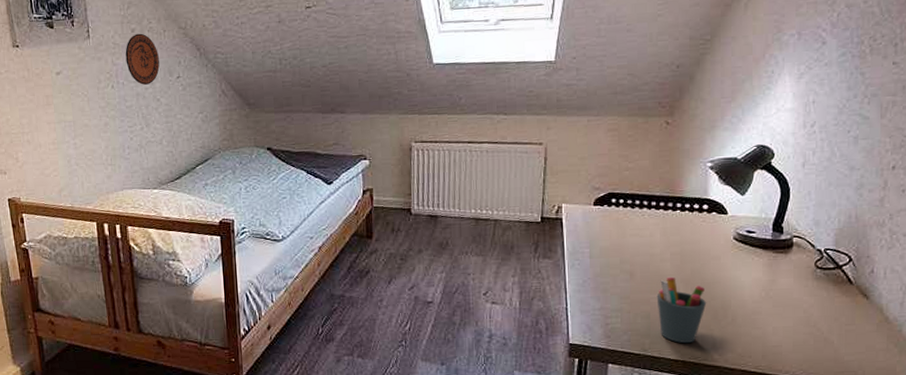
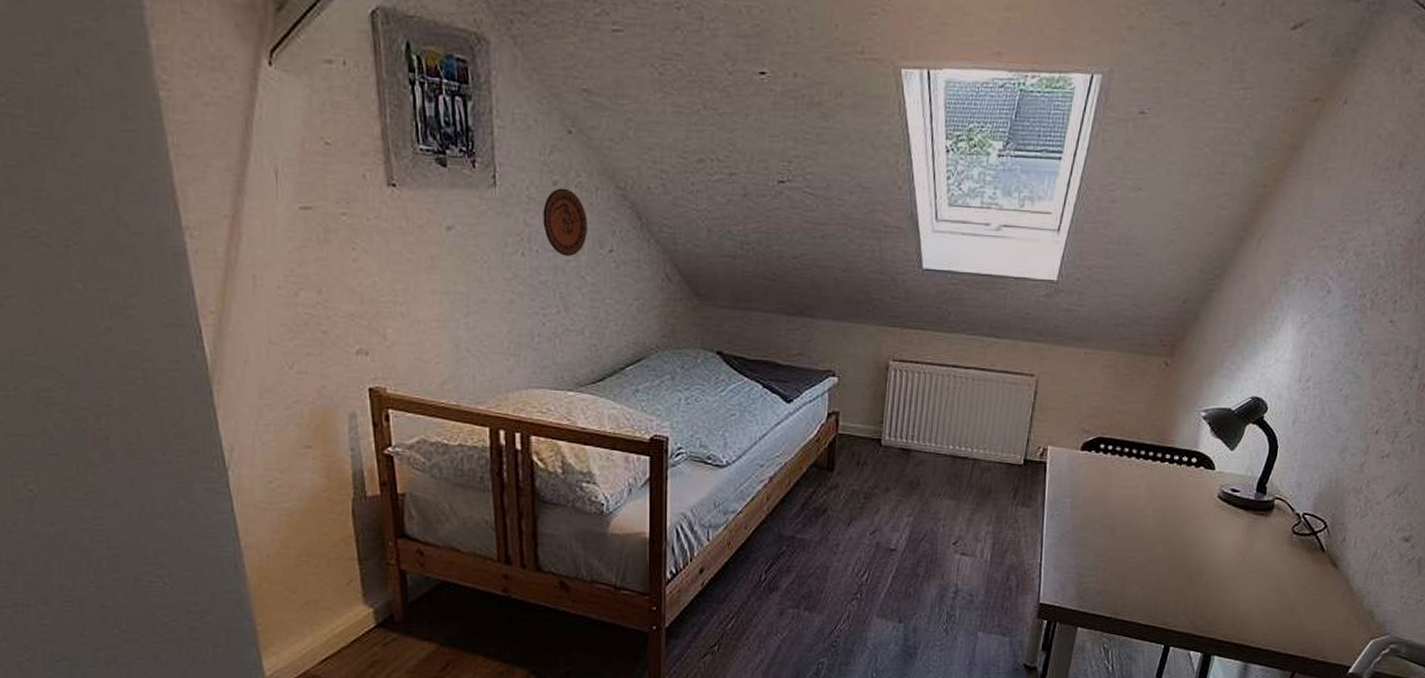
pen holder: present [656,276,707,344] -> none [1134,534,1184,608]

